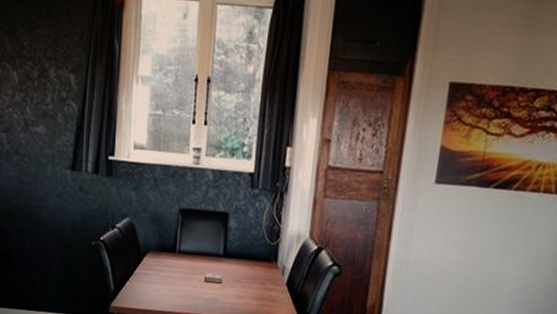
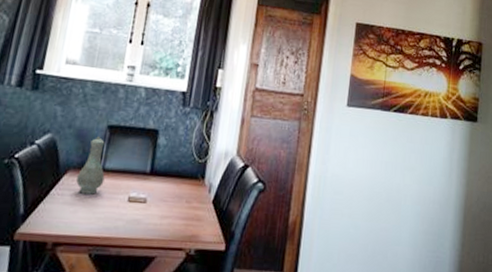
vase: none [156,220,181,275] -> present [76,137,105,195]

